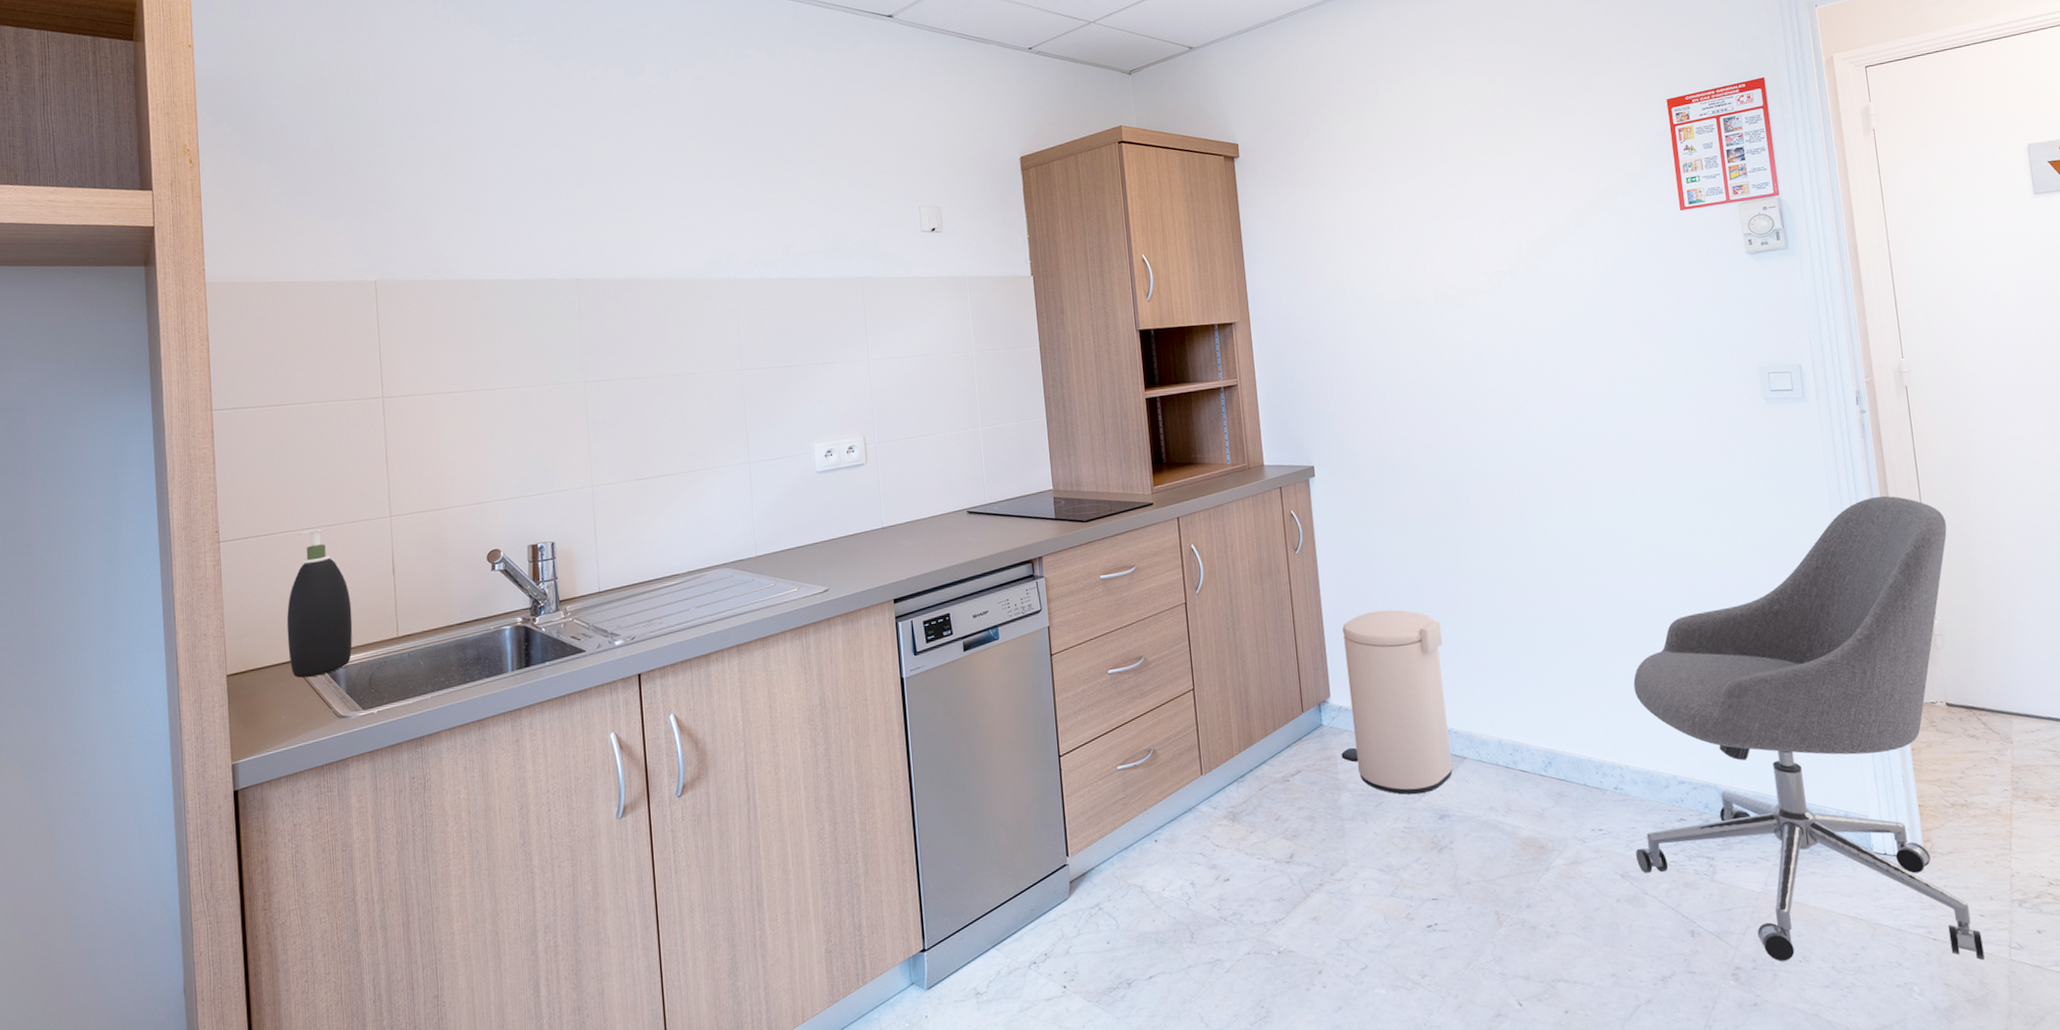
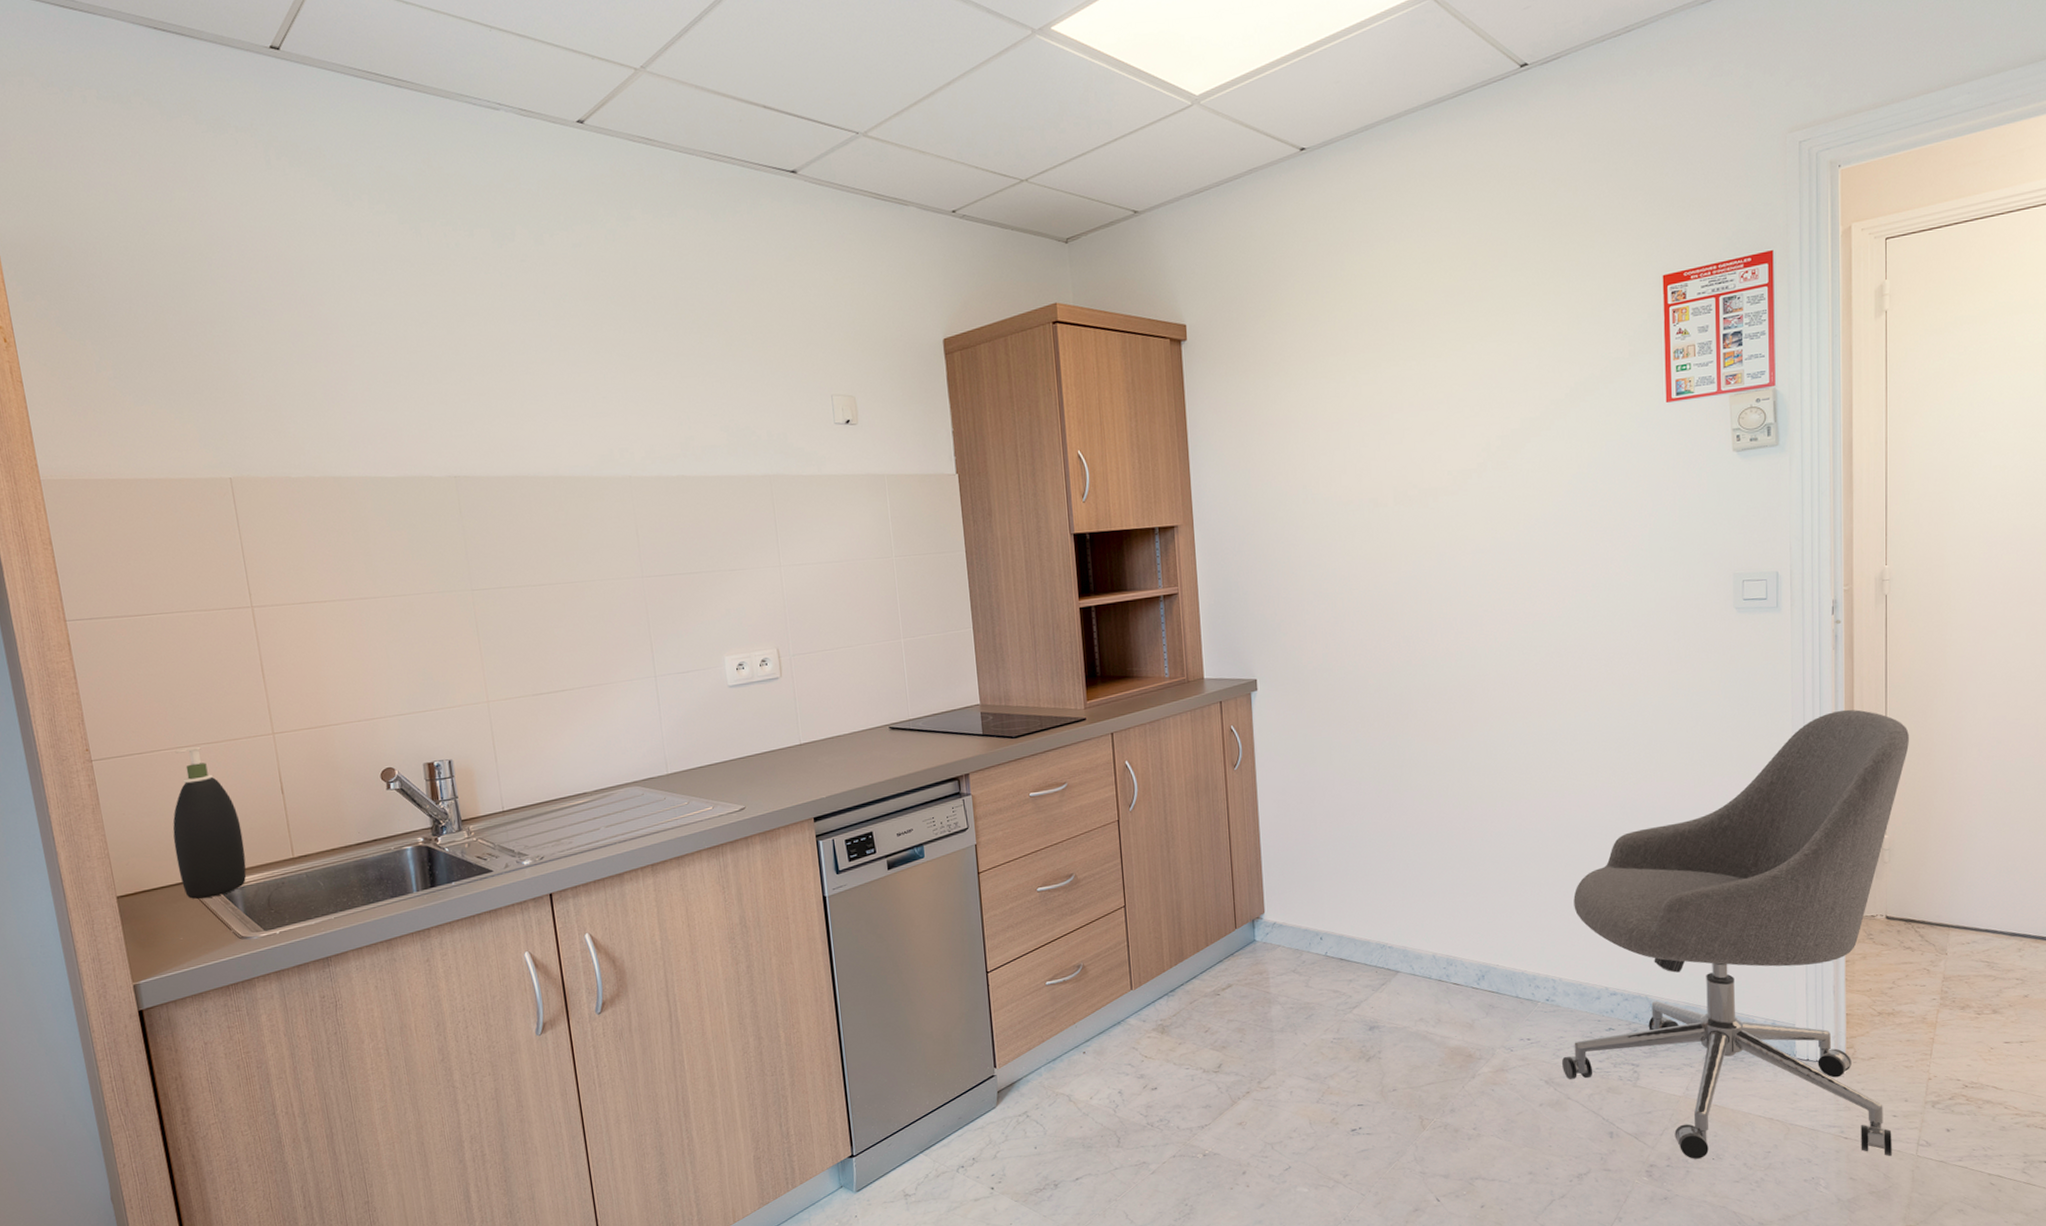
pedal bin: present [1341,610,1453,795] -> none [1273,826,1385,1007]

